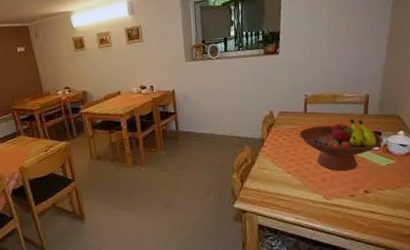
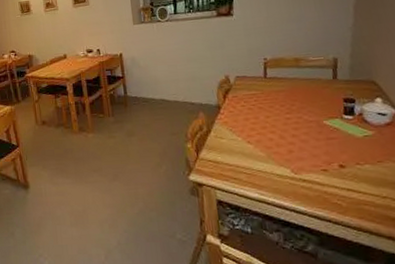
fruit bowl: present [299,119,384,171] -> none [259,84,359,143]

